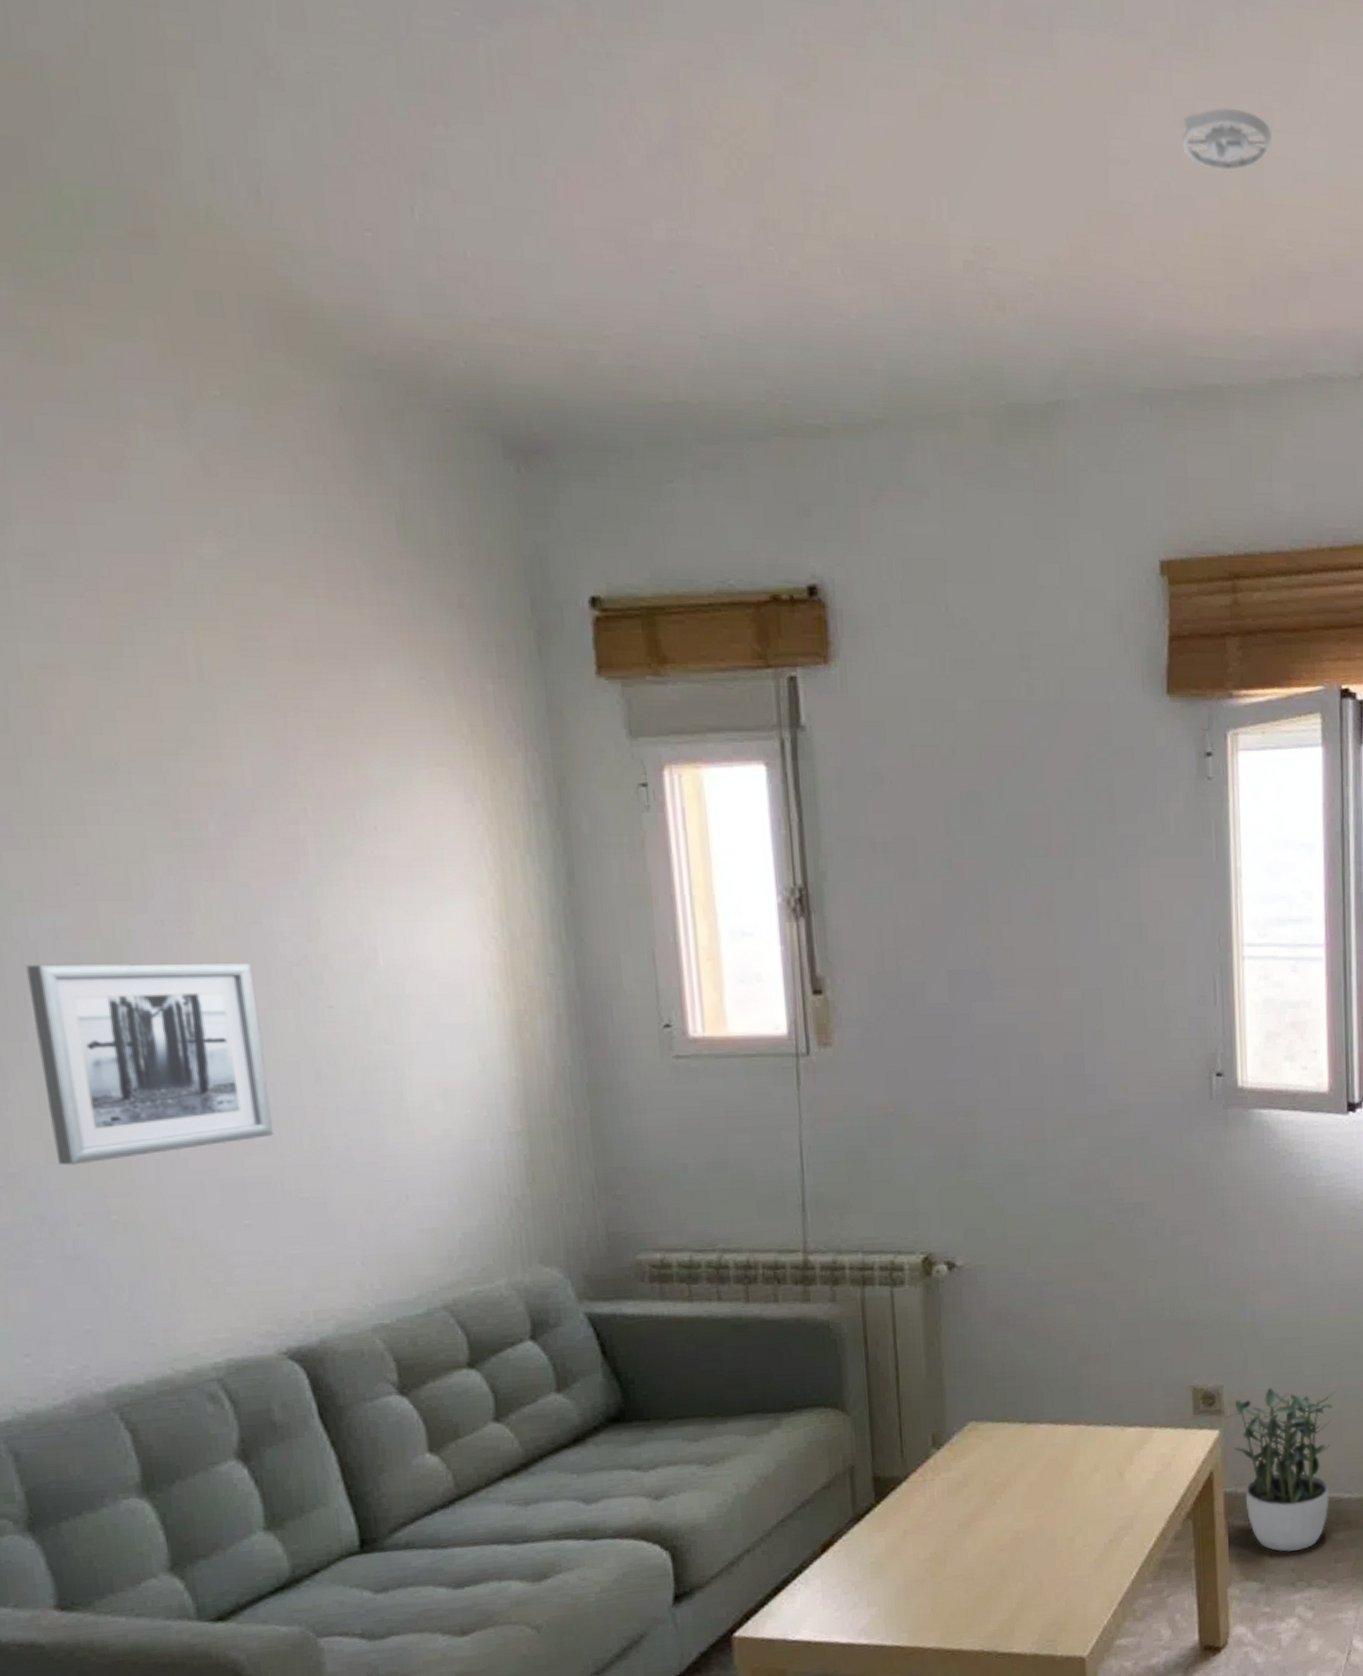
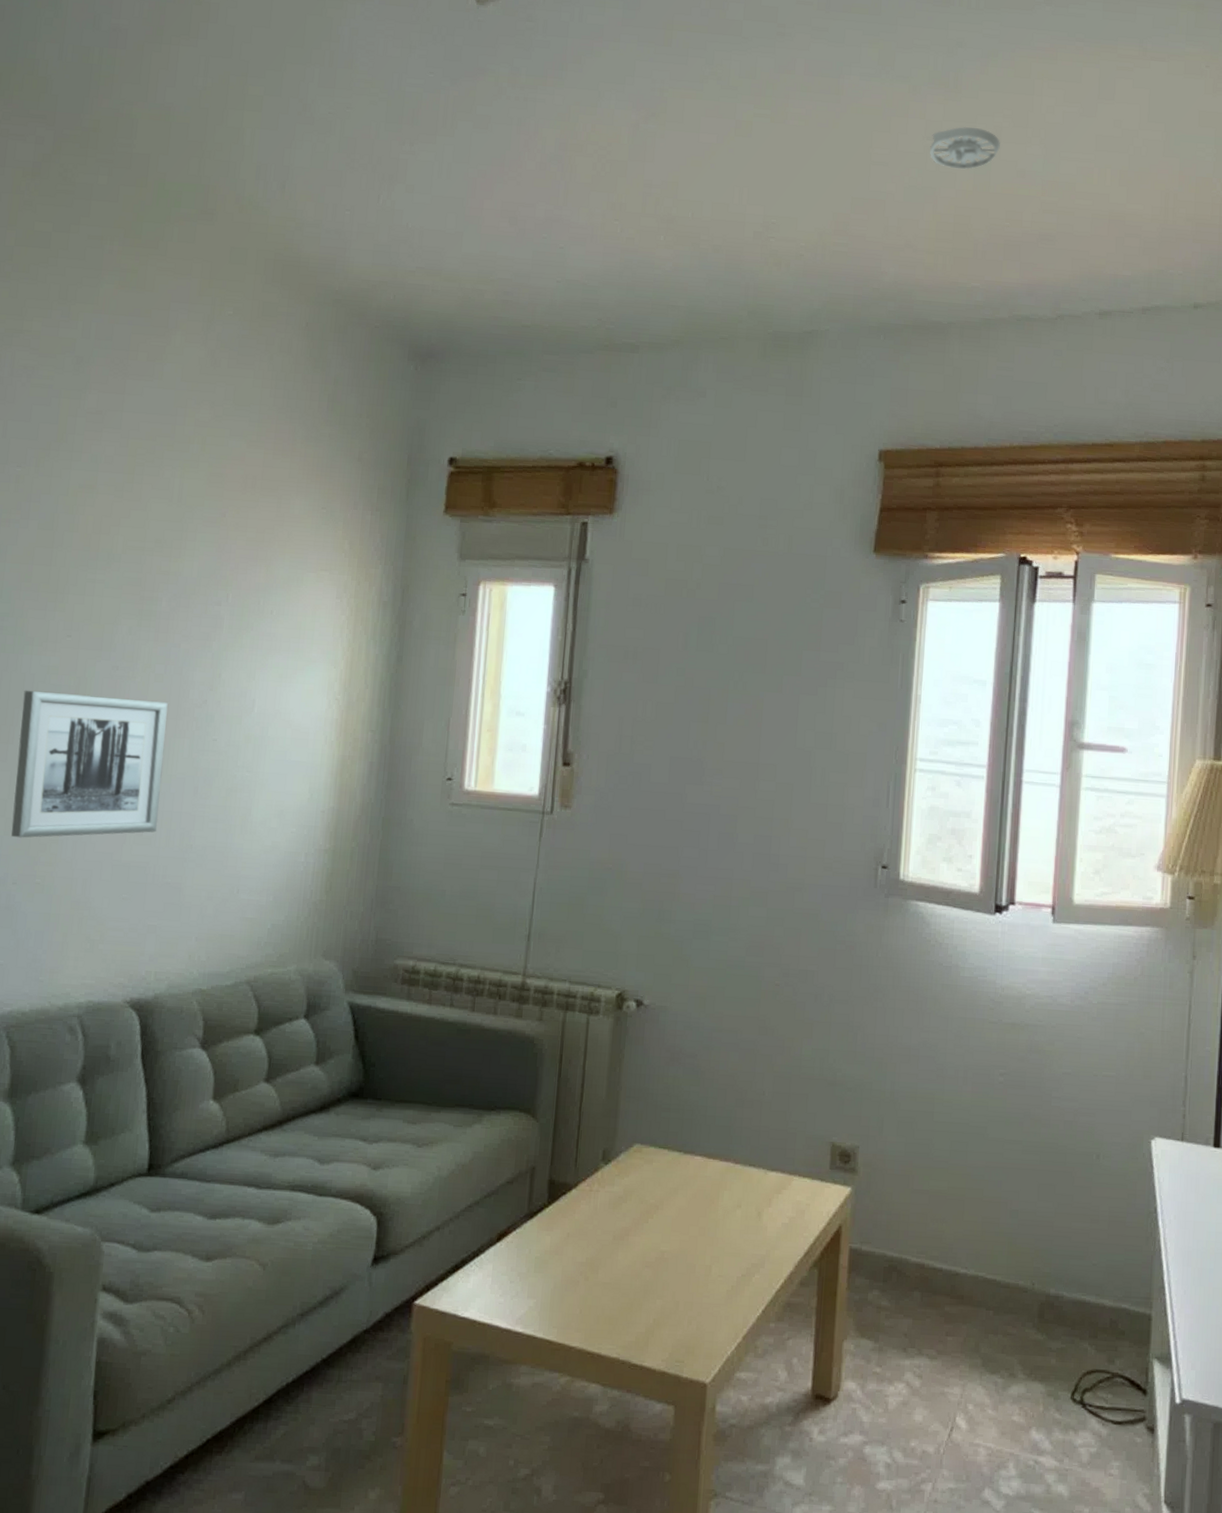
potted plant: present [1223,1387,1337,1552] -> none [856,1154,962,1317]

